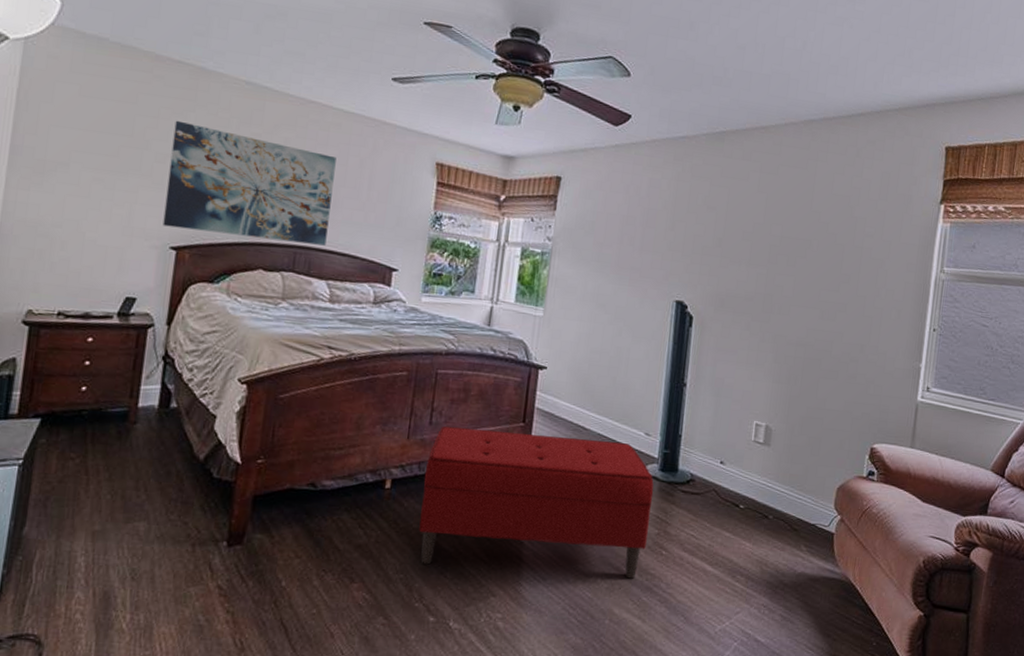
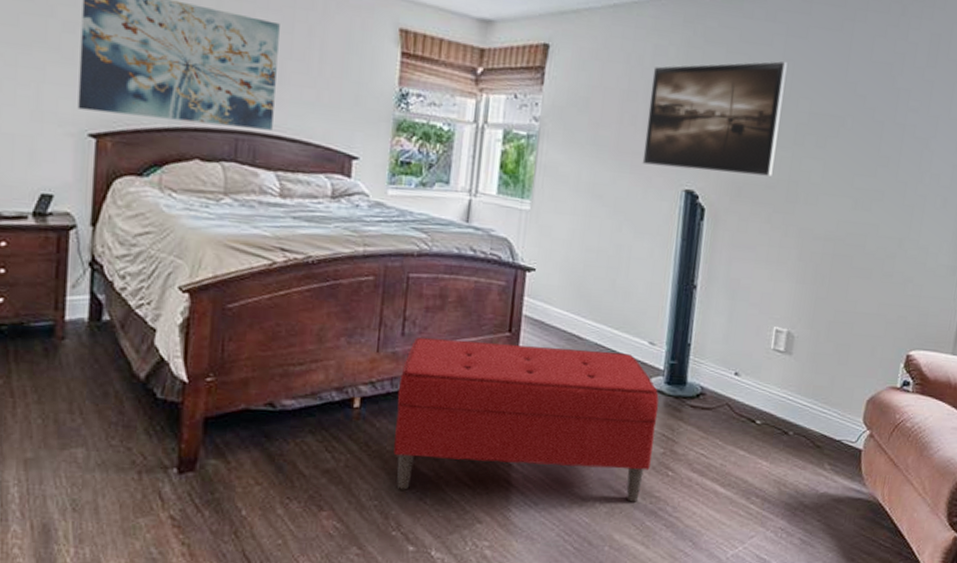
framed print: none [639,193,762,290] -> present [642,60,788,177]

